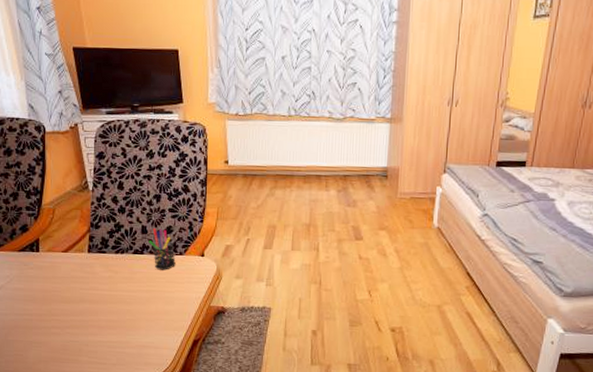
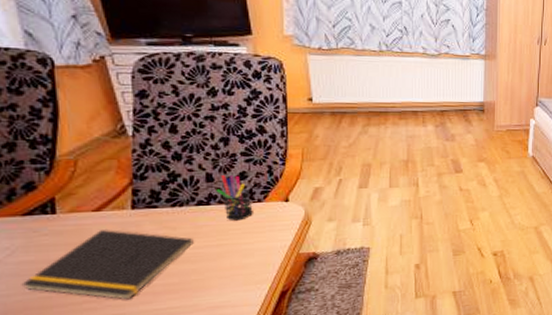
notepad: none [14,267,130,330] -> present [21,229,194,300]

